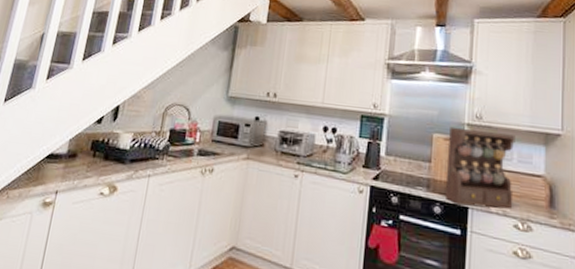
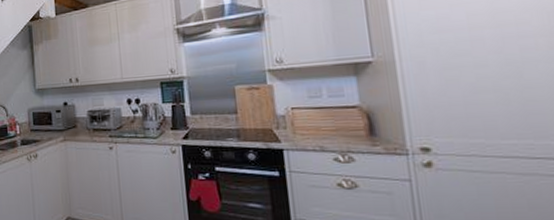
spice rack: present [444,126,515,210] -> none [251,72,330,148]

